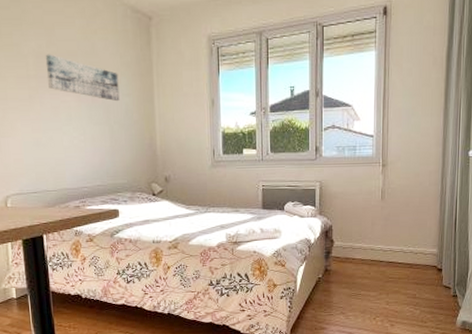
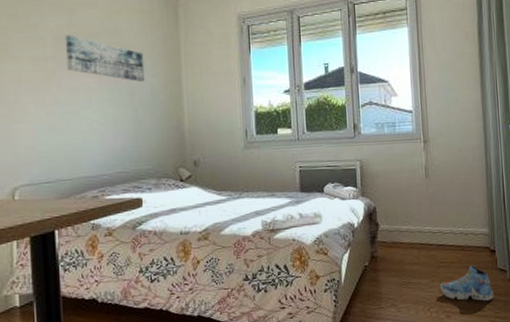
shoe: none [386,281,436,314] -> present [439,265,494,301]

